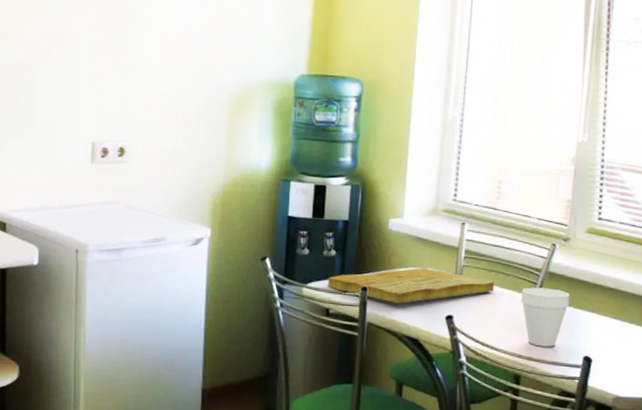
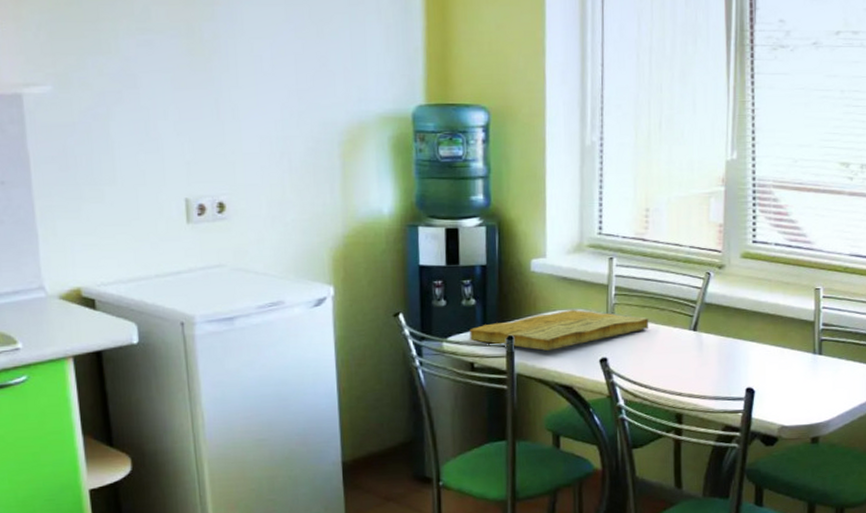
cup: present [521,287,570,347] -> none [677,320,729,382]

